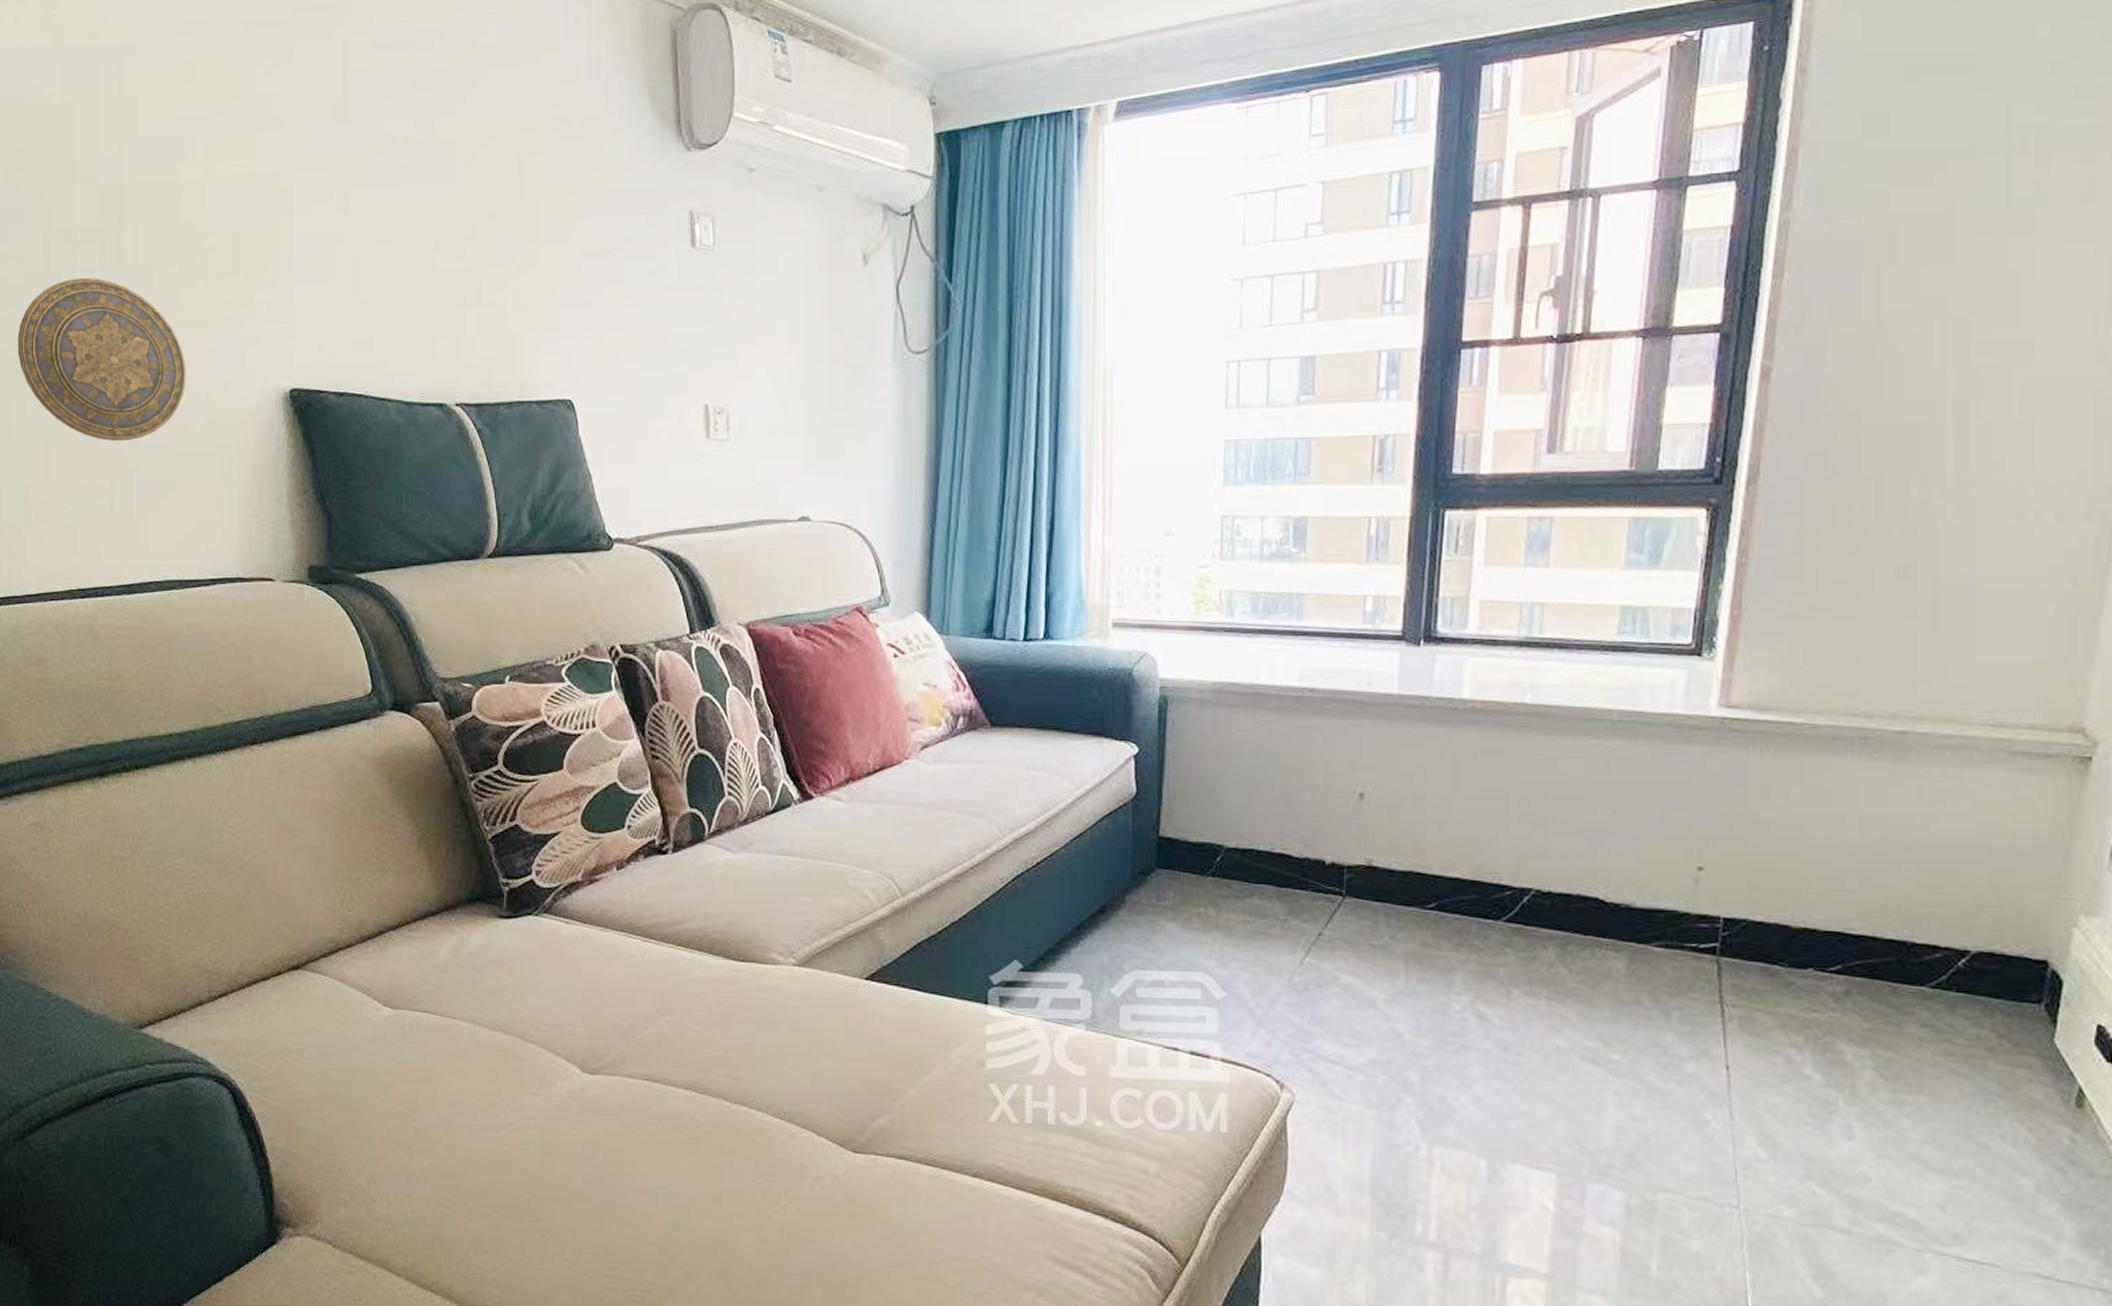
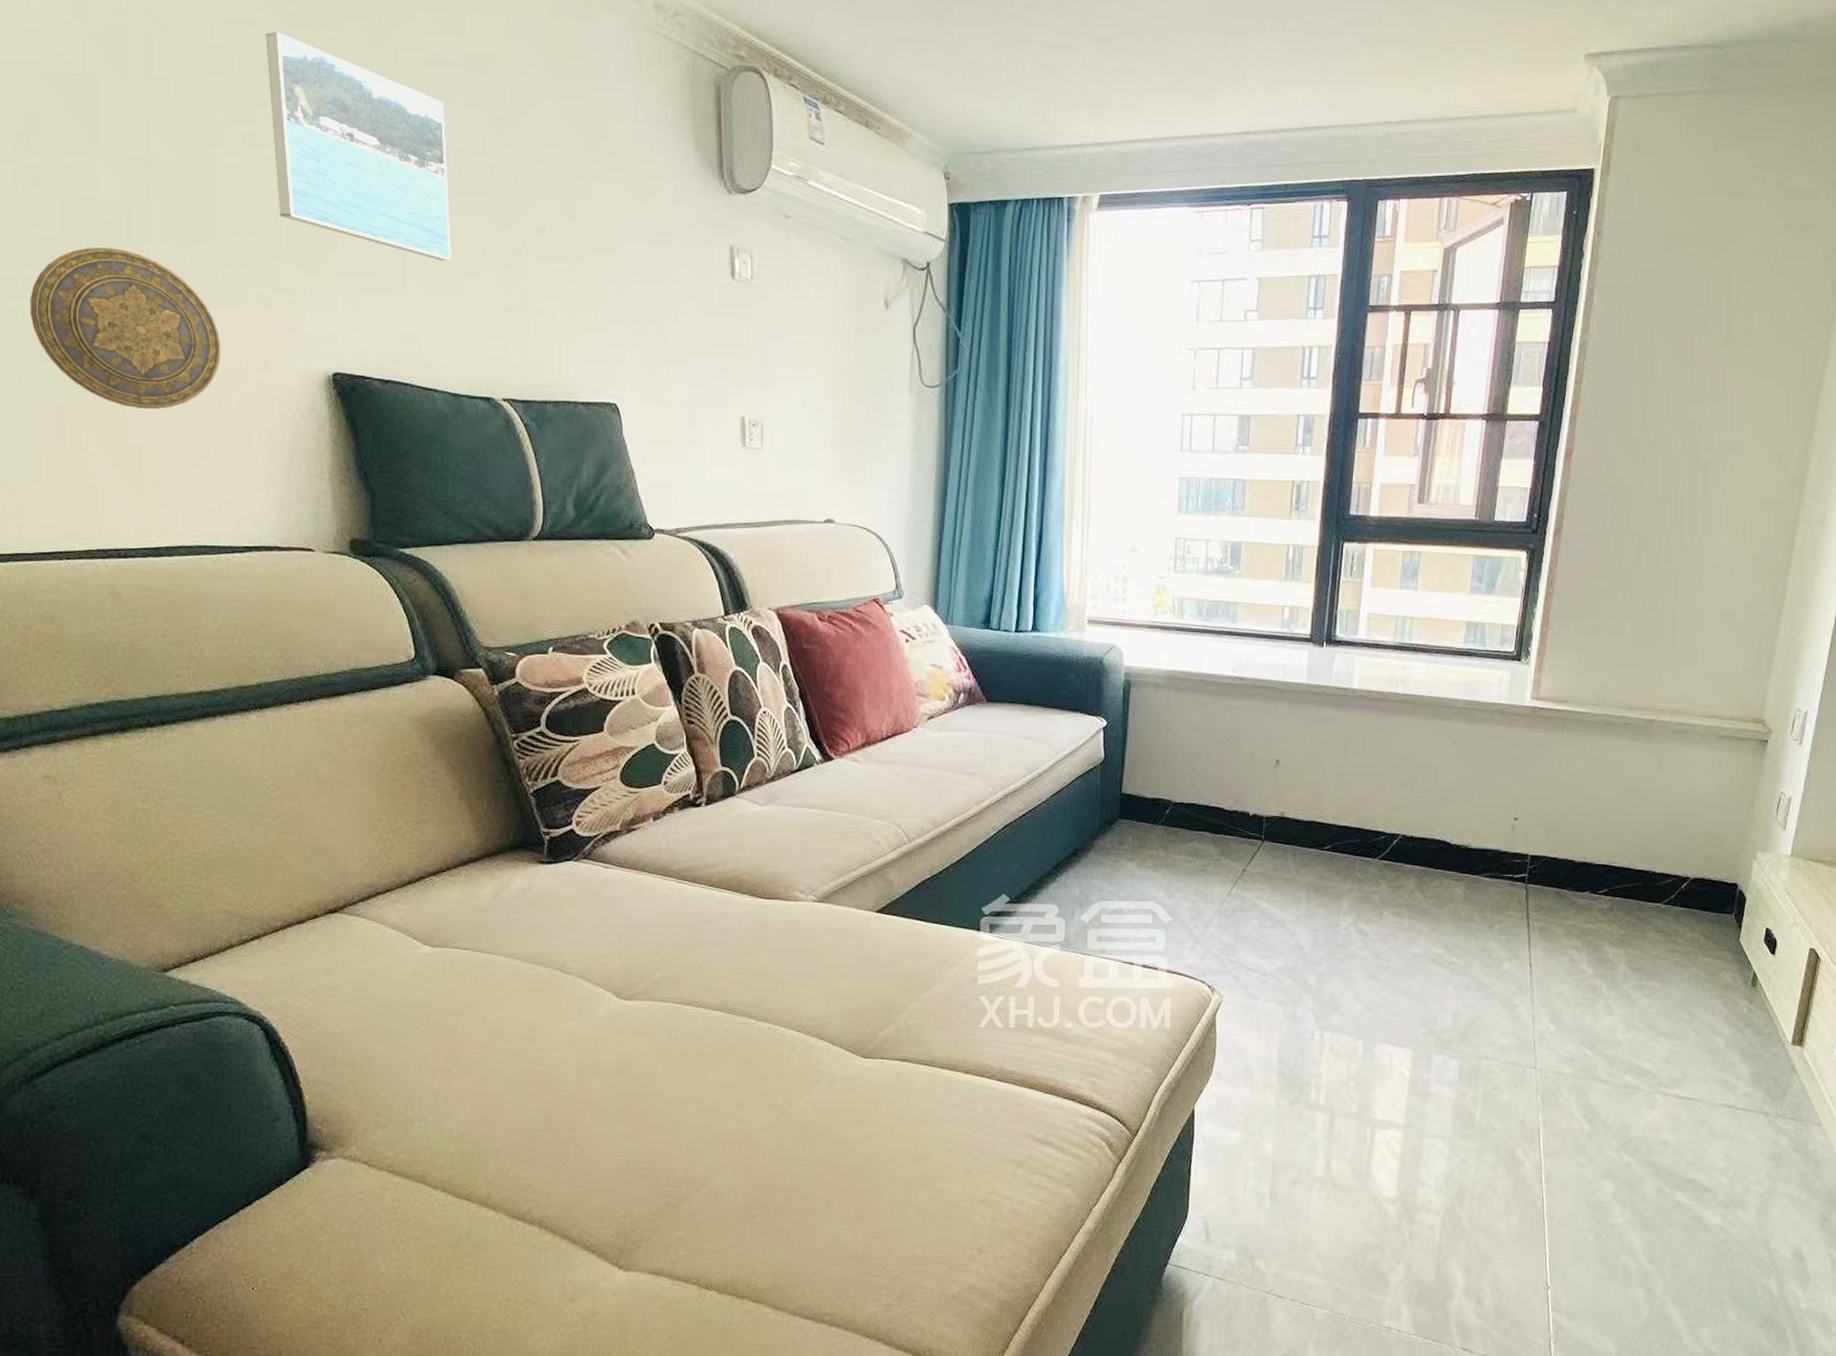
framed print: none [224,34,403,259] -> present [265,31,451,261]

